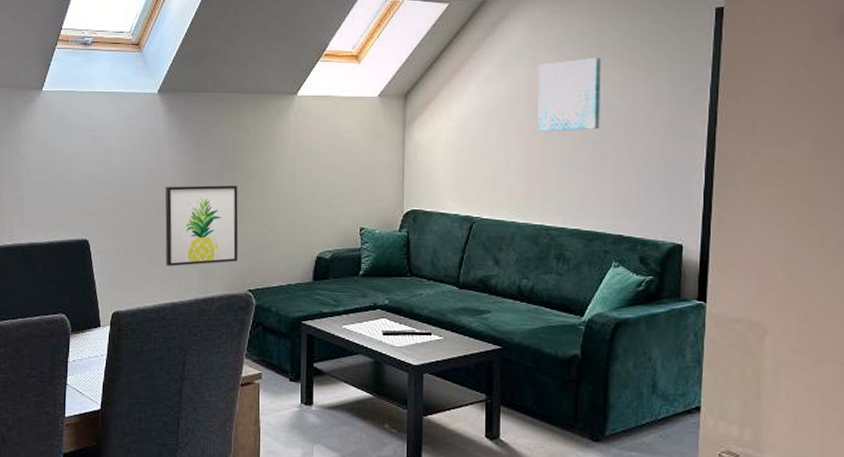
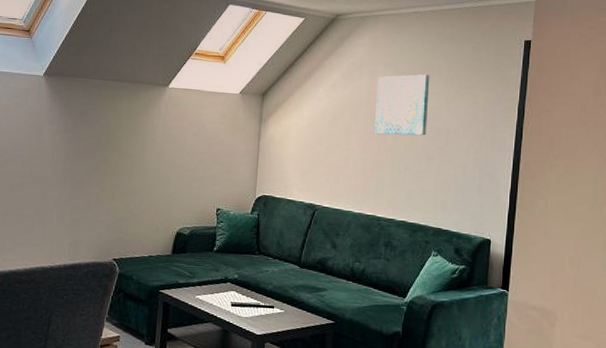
wall art: present [165,185,239,266] -> none [39,160,110,234]

